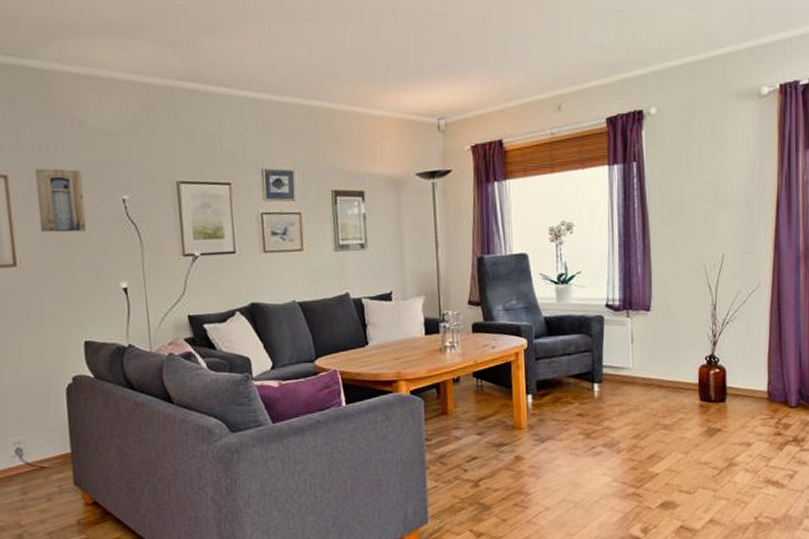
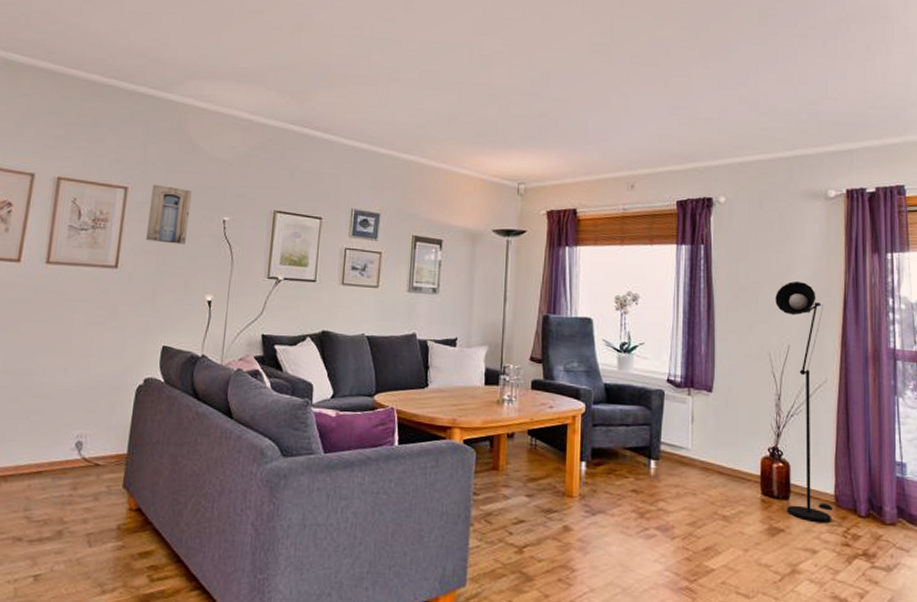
floor lamp: none [709,188,765,418] -> present [775,281,832,522]

